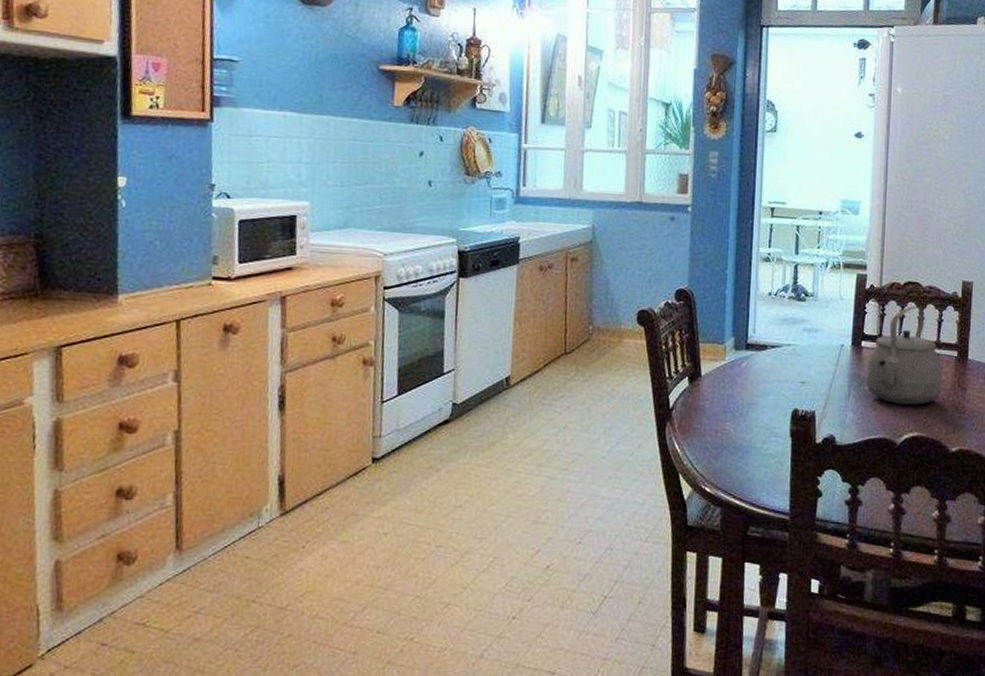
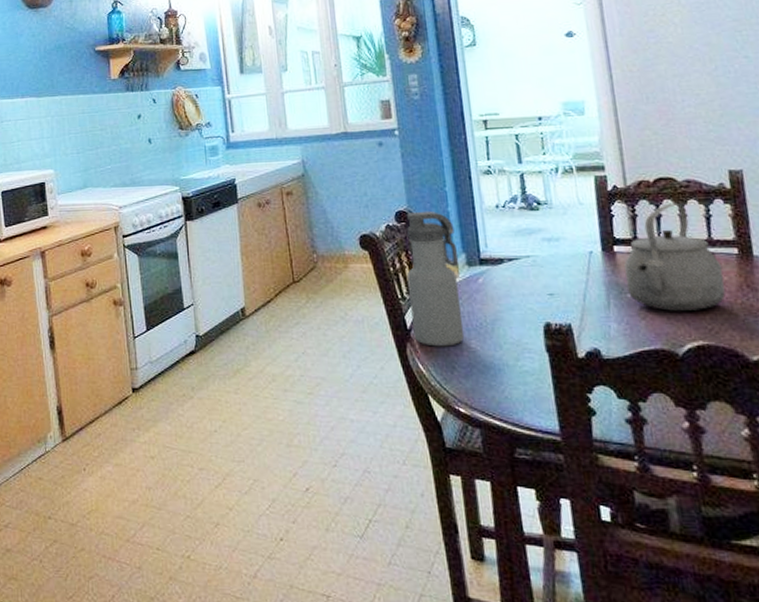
water bottle: none [675,291,728,428] -> present [406,210,465,347]

